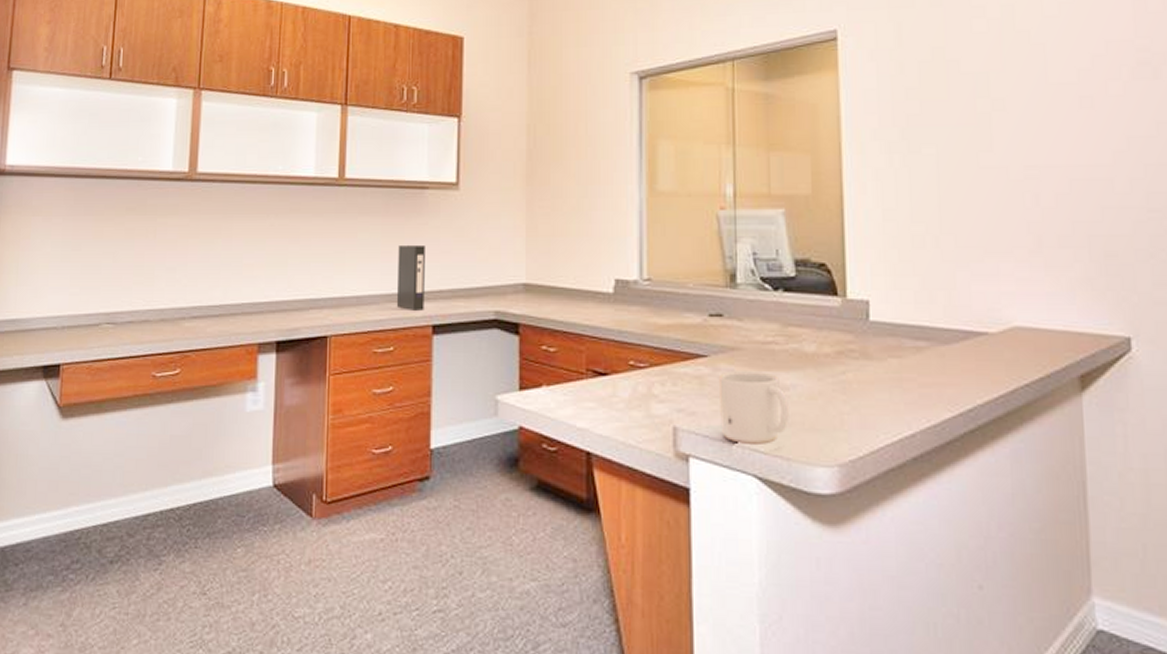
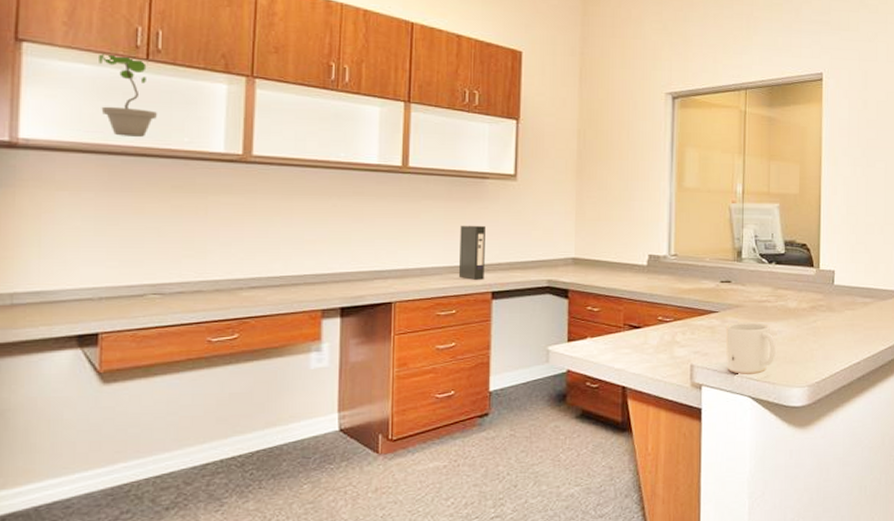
potted plant: none [71,75,116,158] -> present [99,52,157,137]

